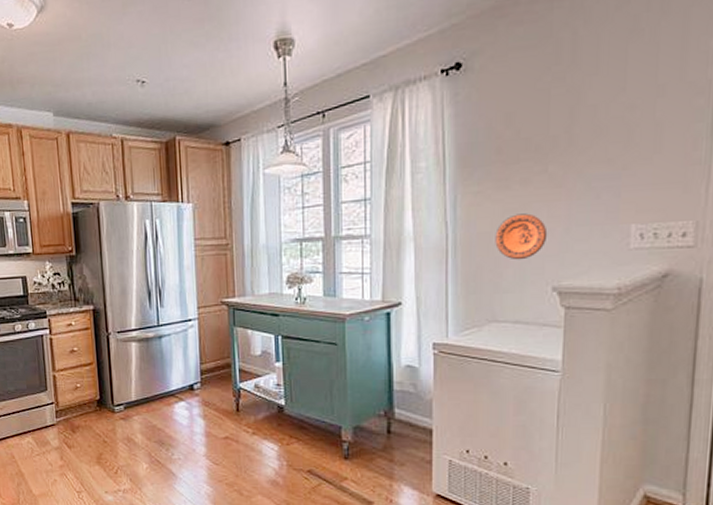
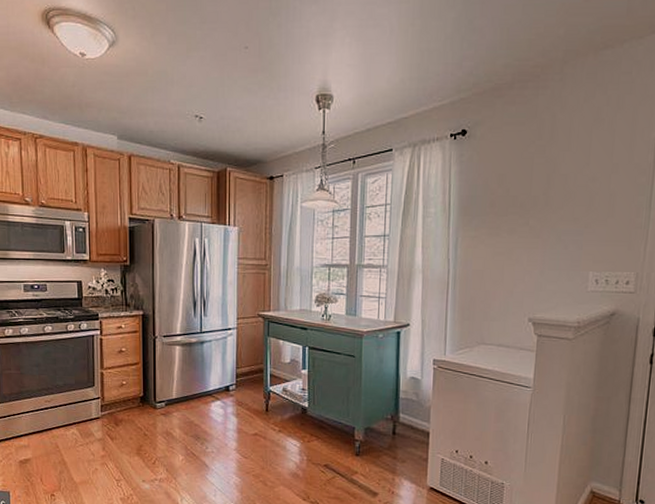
decorative plate: present [495,213,548,260] -> none [486,257,527,295]

